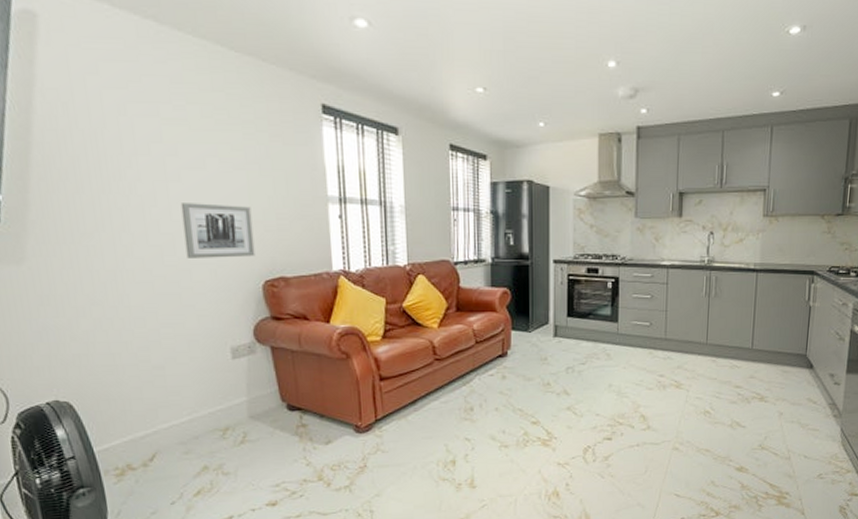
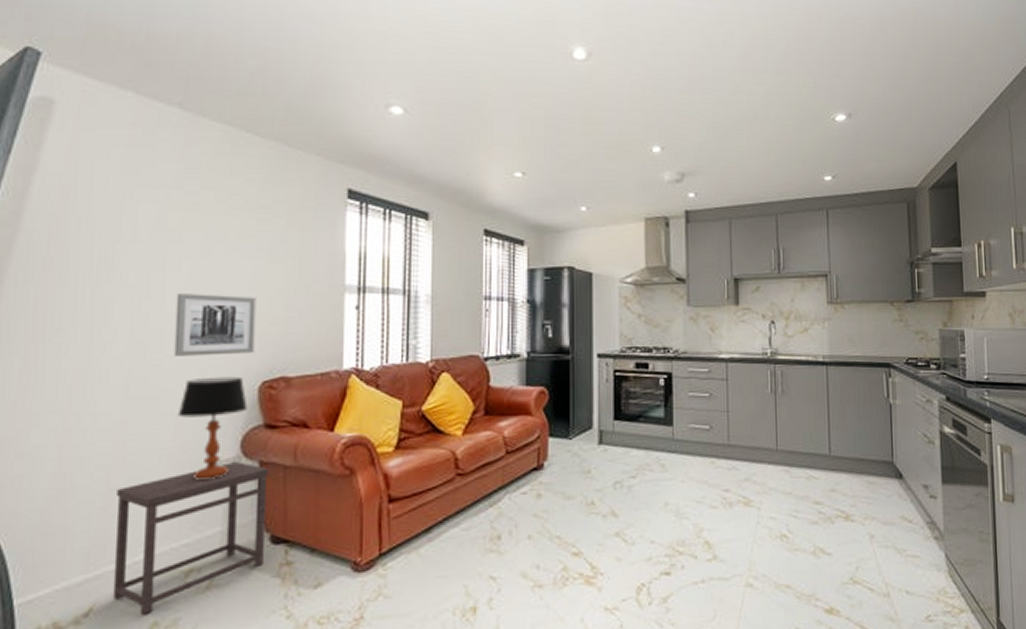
side table: none [158,347,284,461] -> present [112,462,270,616]
table lamp: none [197,276,255,362] -> present [177,376,248,481]

